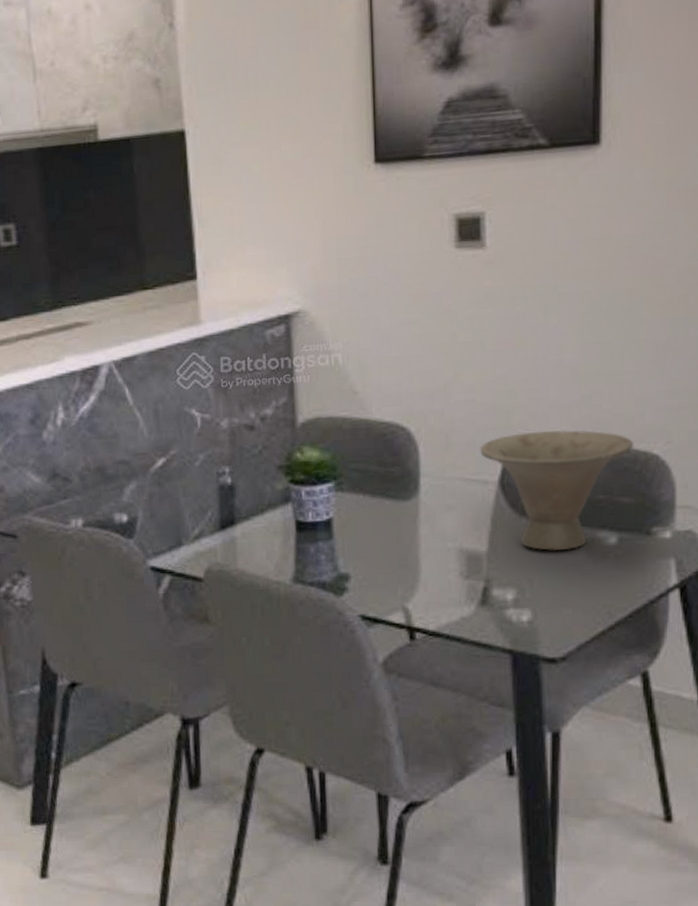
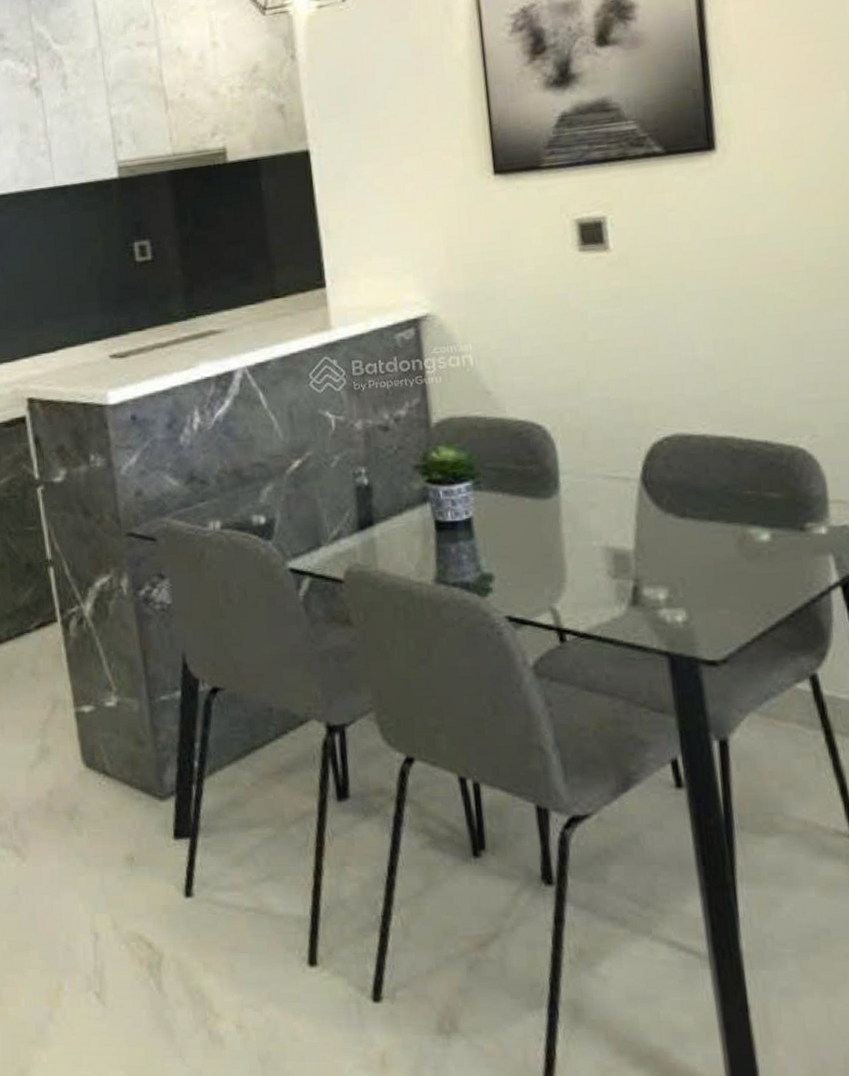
bowl: present [479,430,634,550] -> none [617,425,779,548]

